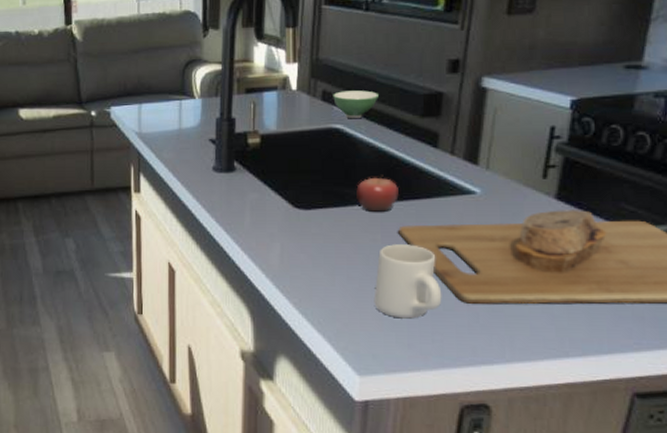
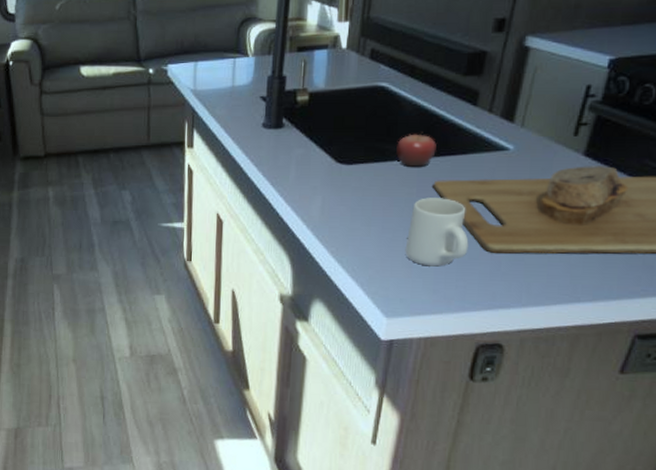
bowl: present [333,90,378,119] -> none [381,49,425,78]

